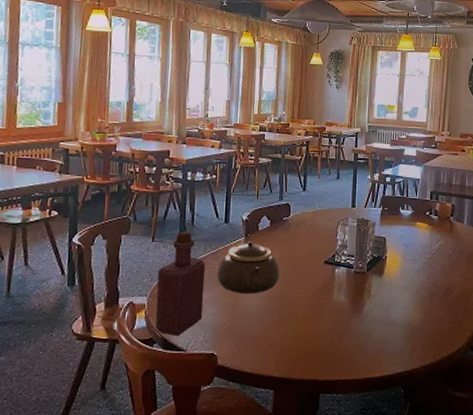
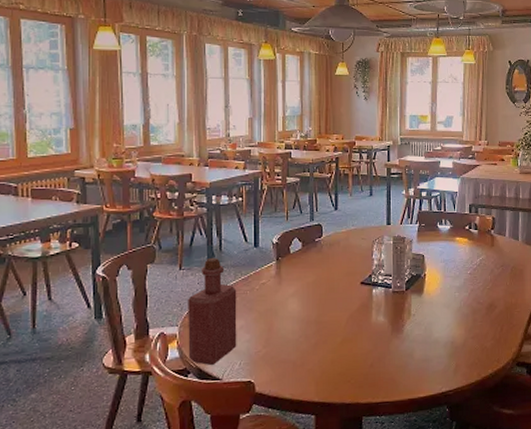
teapot: present [216,242,280,294] -> none [249,265,314,320]

